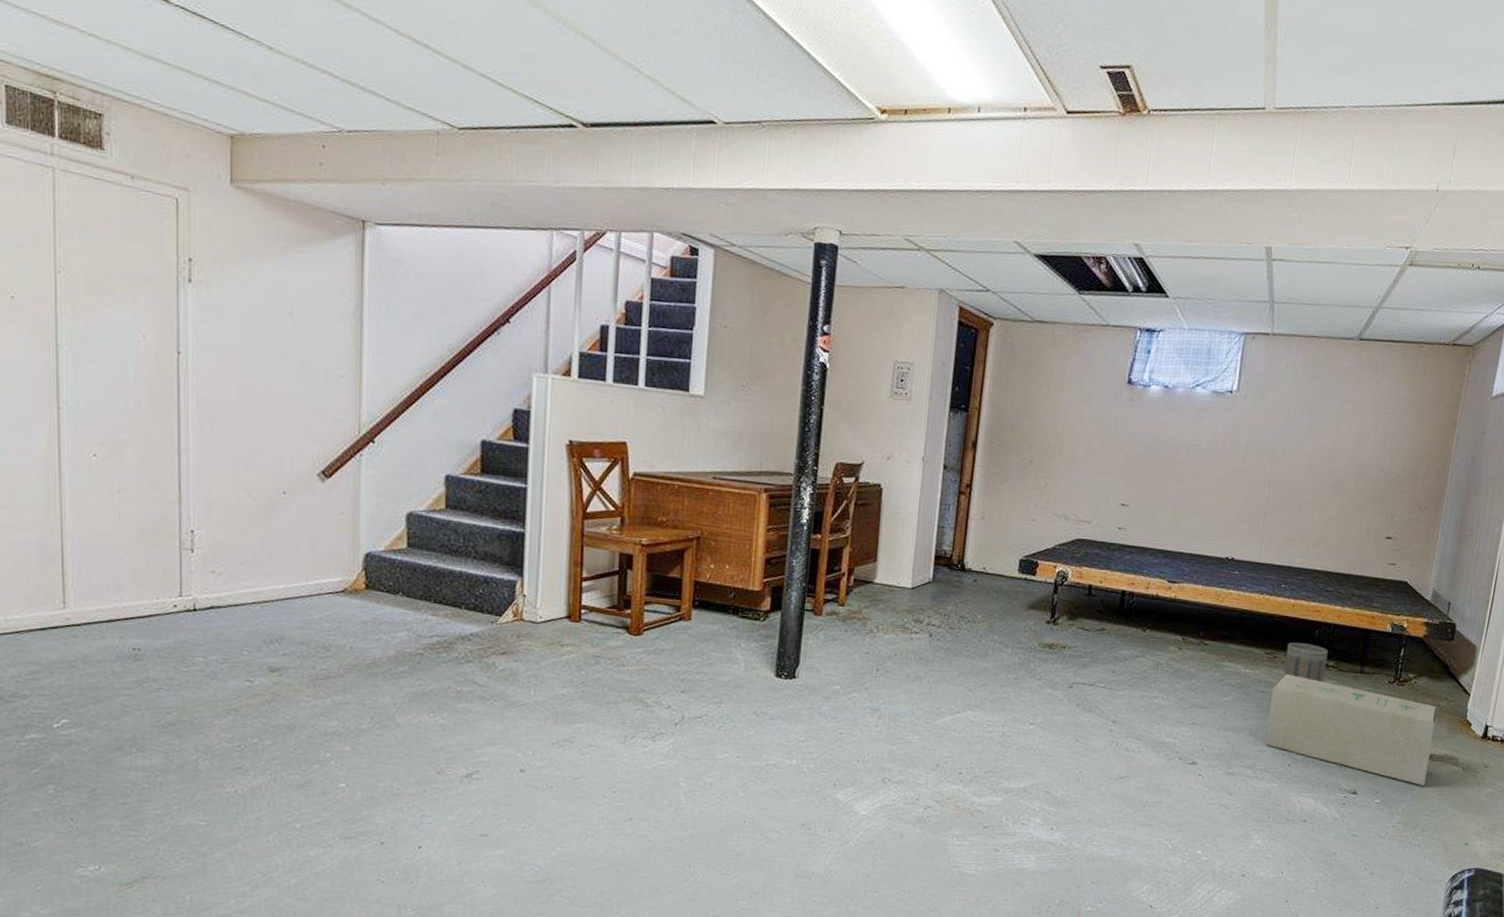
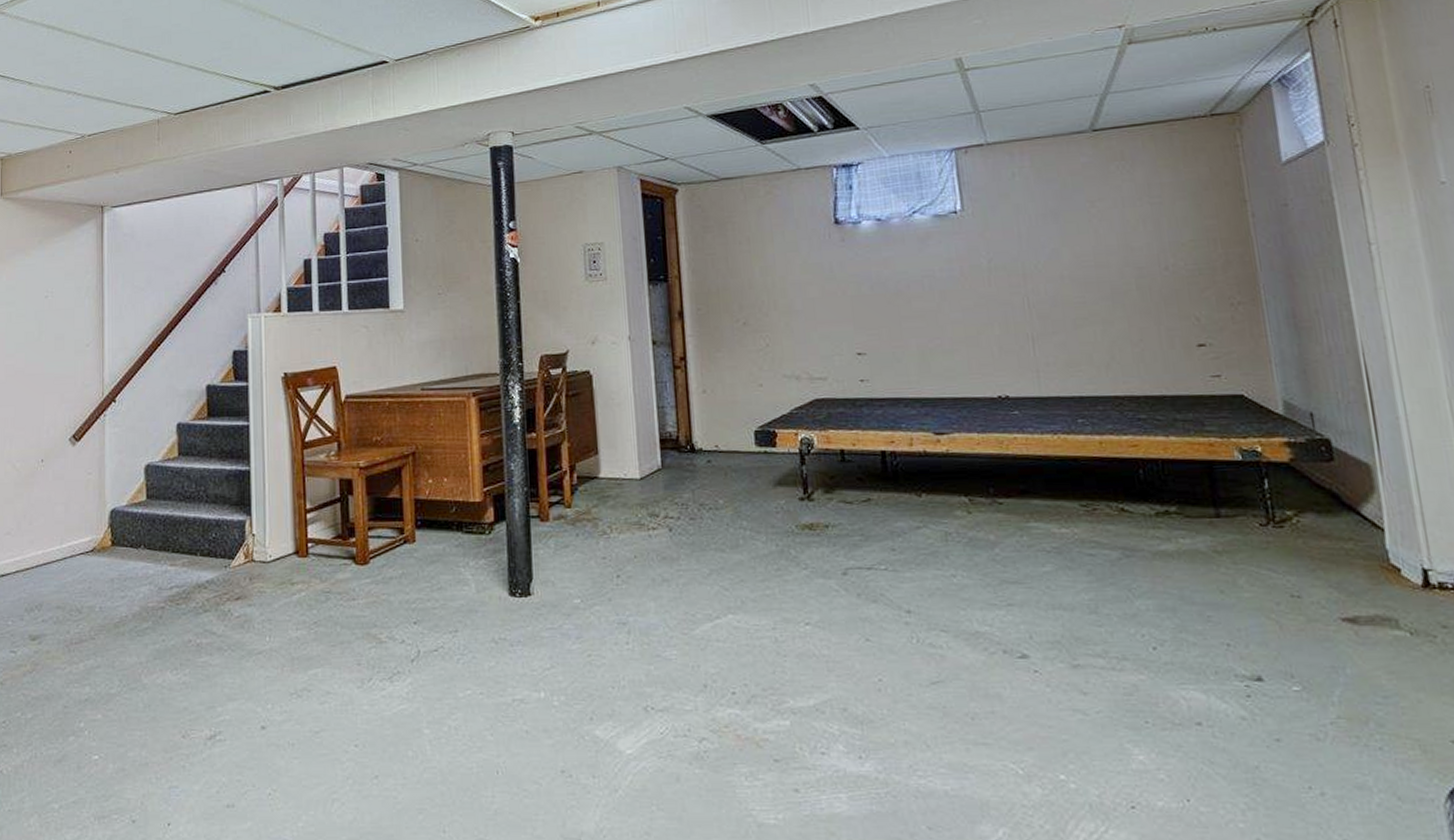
cardboard box: present [1265,674,1438,786] -> none [1101,529,1360,662]
basket: present [1282,642,1328,682] -> none [1106,488,1169,534]

